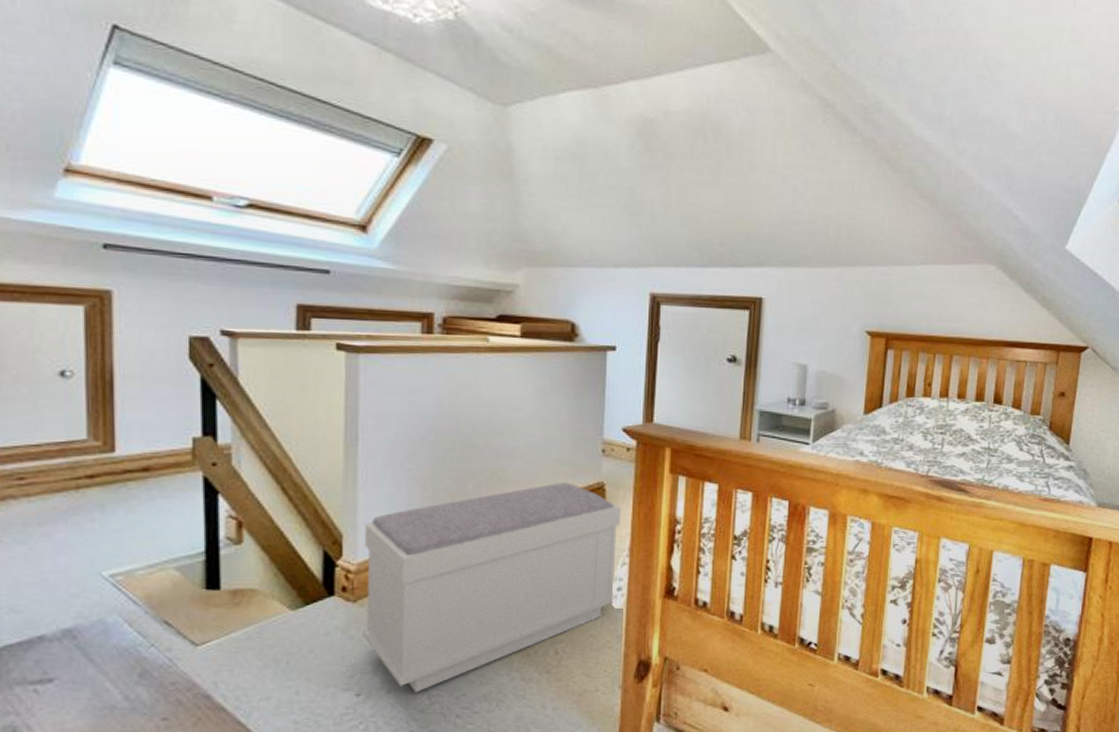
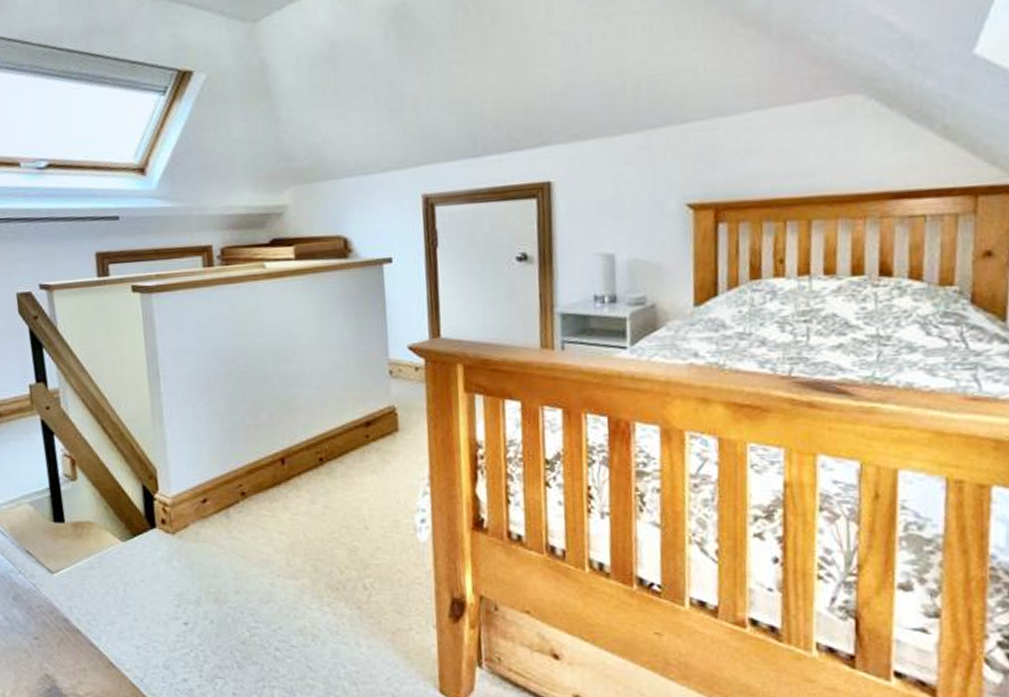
bench: present [362,482,621,693] -> none [174,408,420,624]

